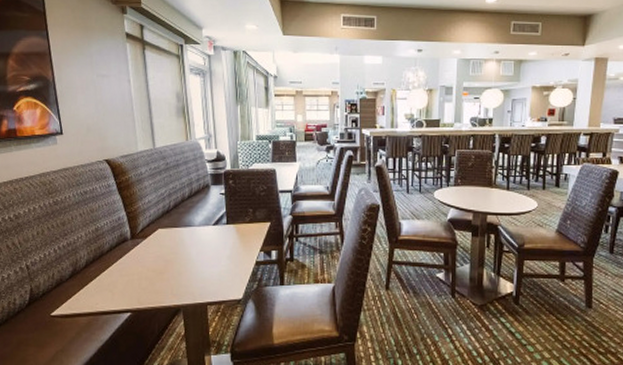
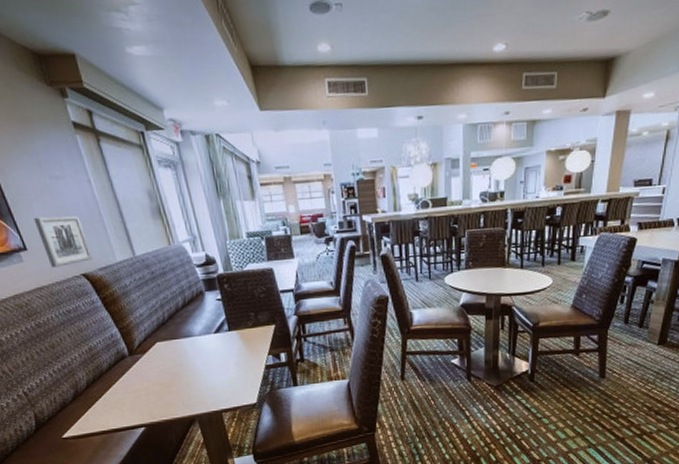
wall art: none [75,107,117,152] -> present [33,215,92,268]

